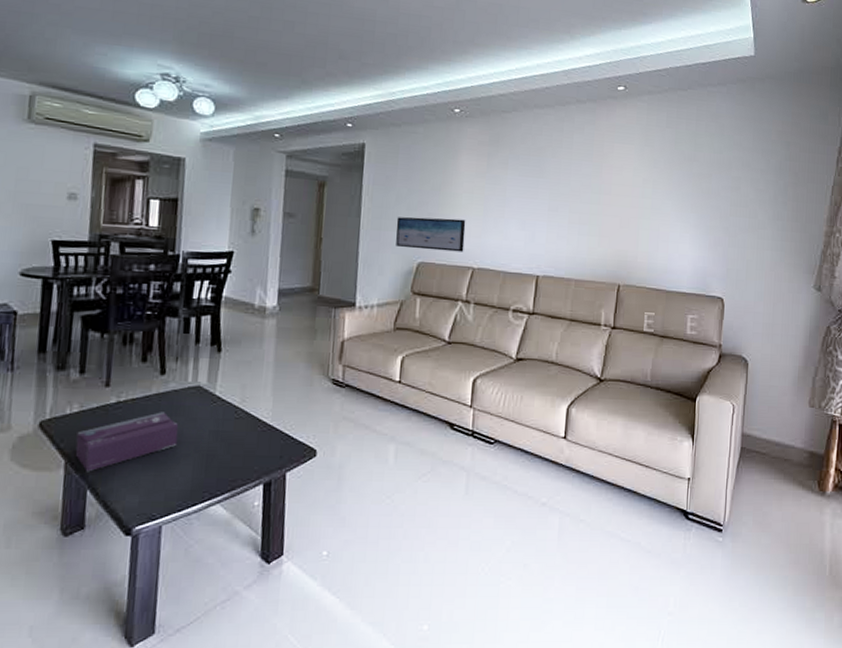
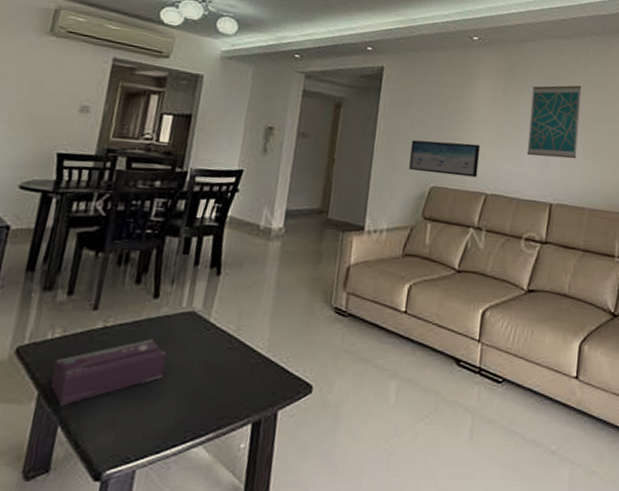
wall art: none [512,156,567,231] -> present [526,85,582,159]

